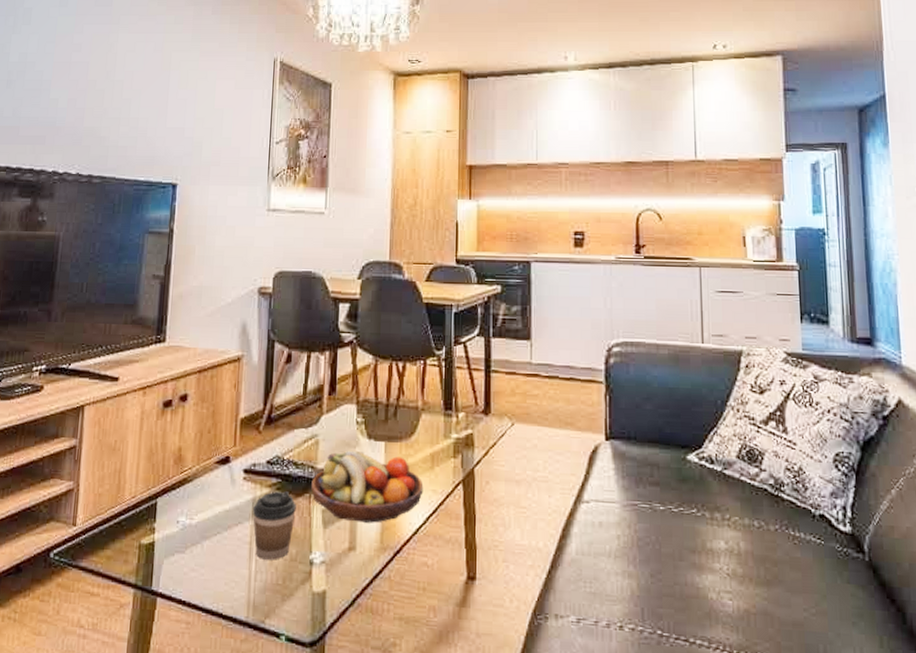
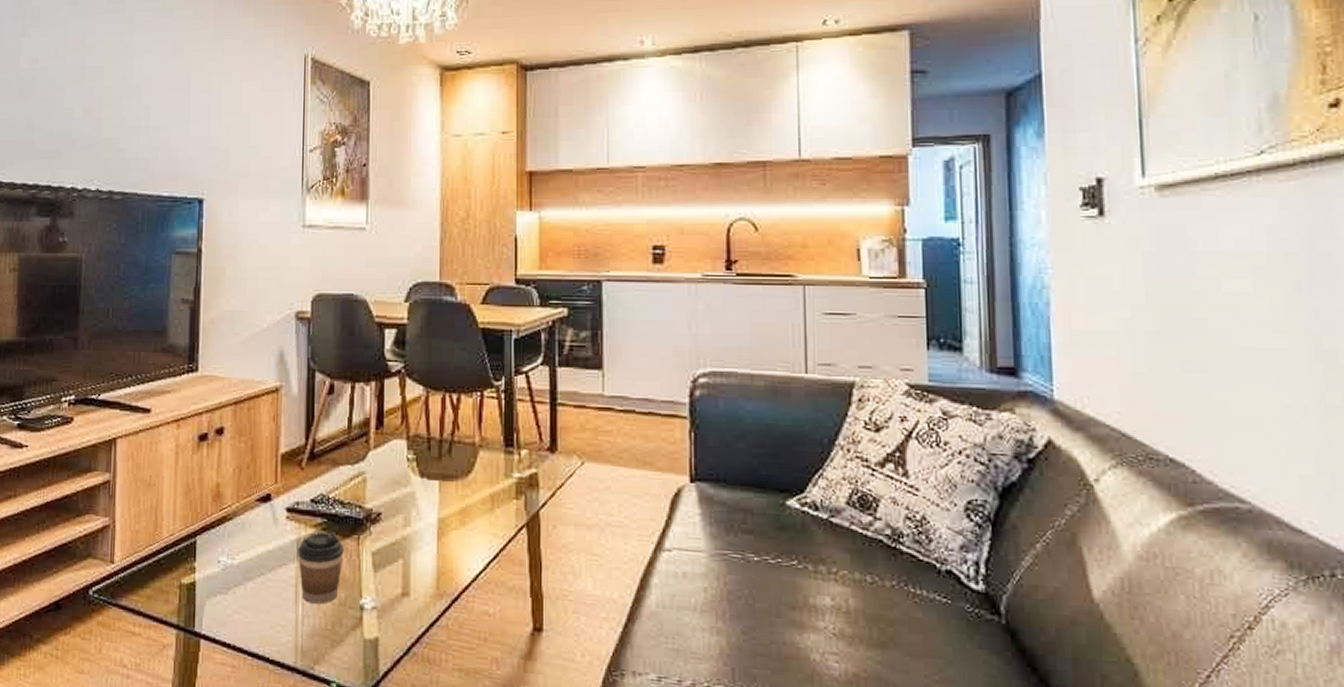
fruit bowl: present [311,449,424,523] -> none [360,488,483,568]

